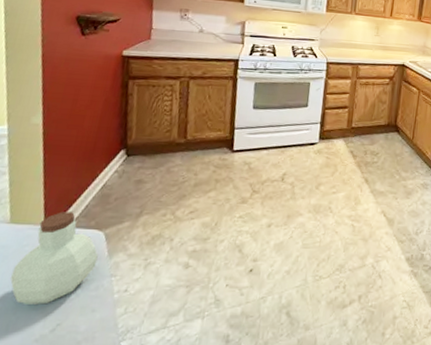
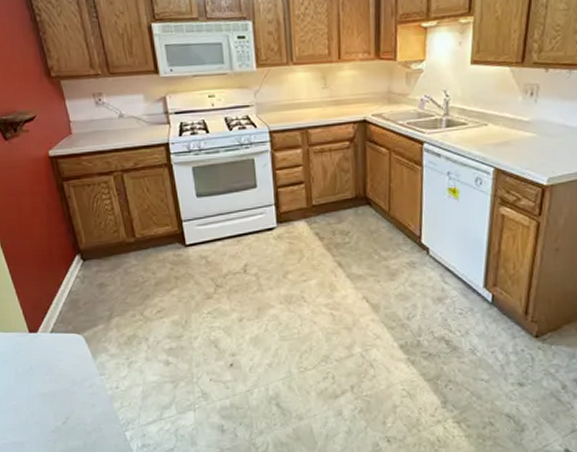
jar: present [10,212,98,305] -> none [15,319,85,401]

